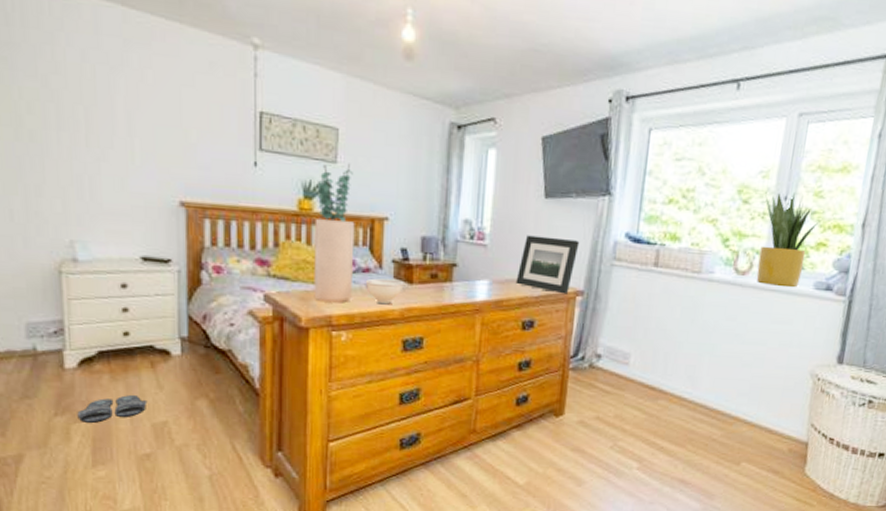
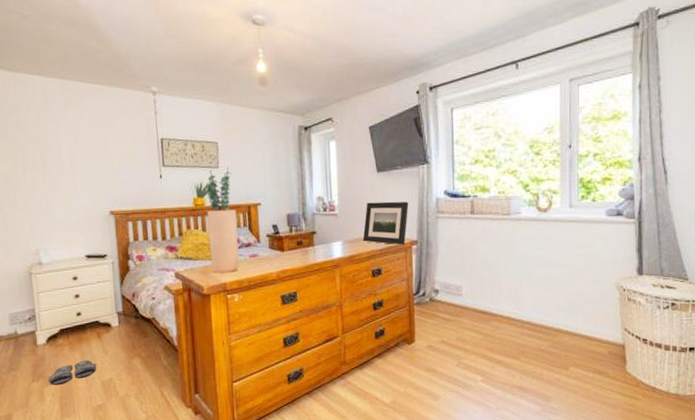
bowl: present [365,278,404,305] -> none [248,249,278,270]
planter: present [756,193,820,288] -> none [553,141,602,218]

